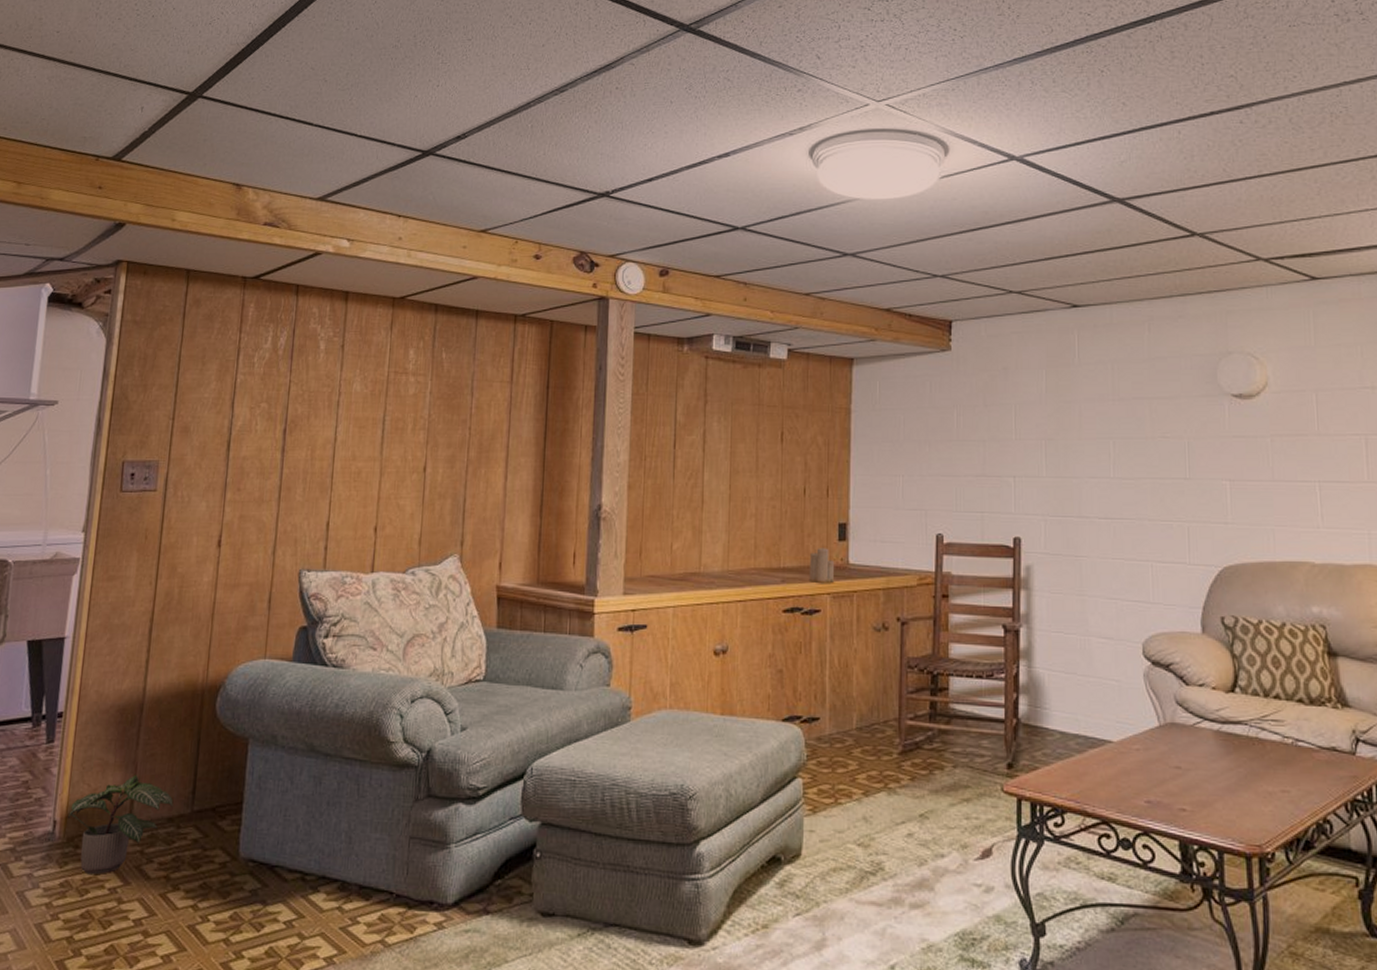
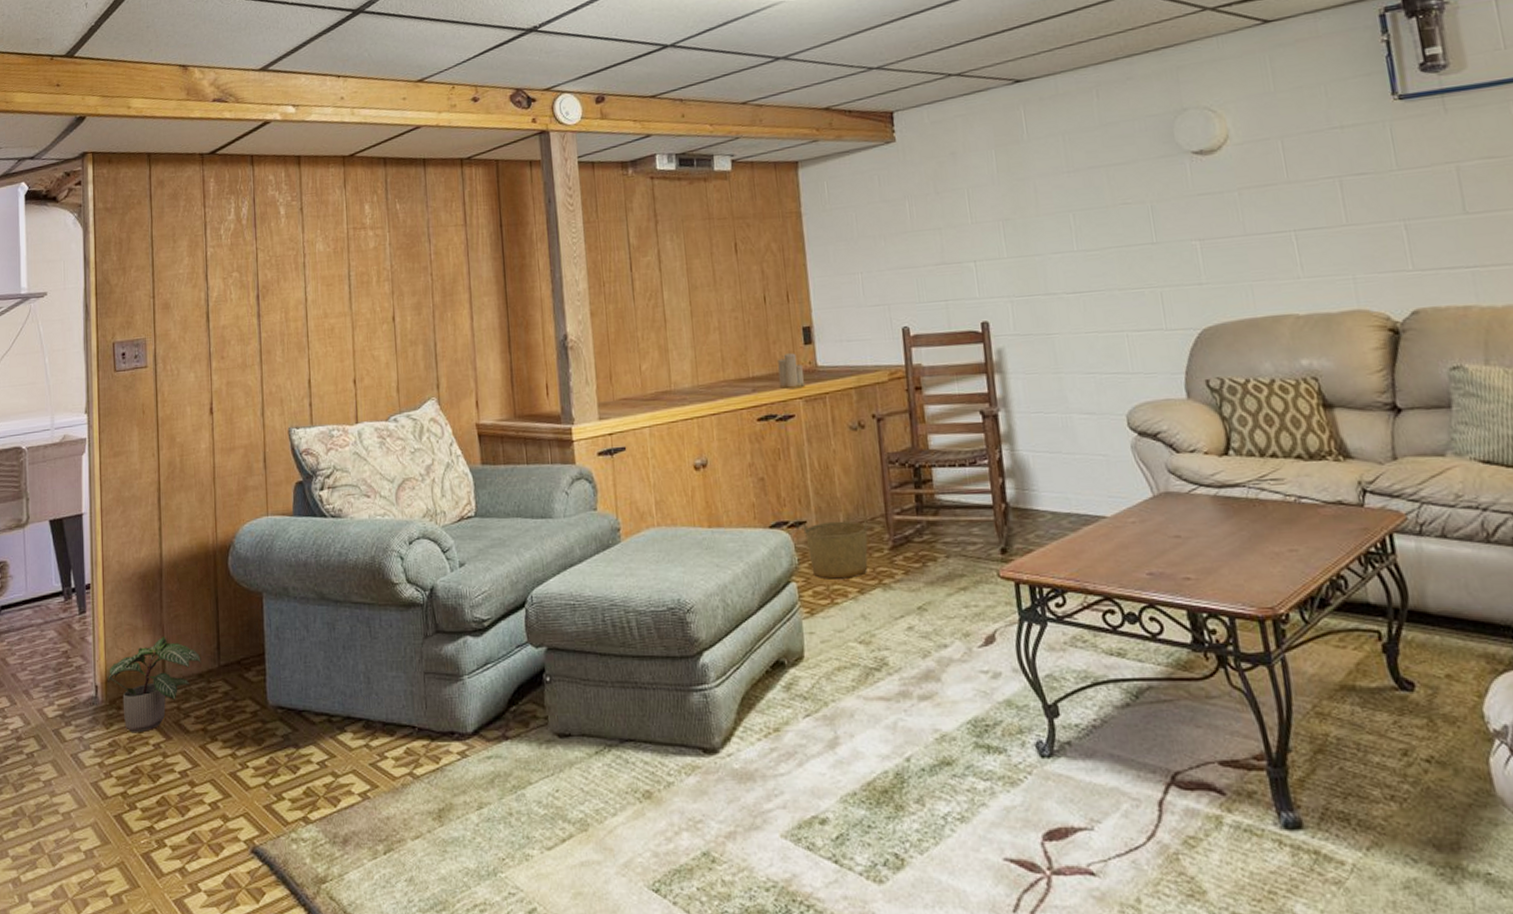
basket: none [815,719,880,779] -> present [802,519,868,579]

